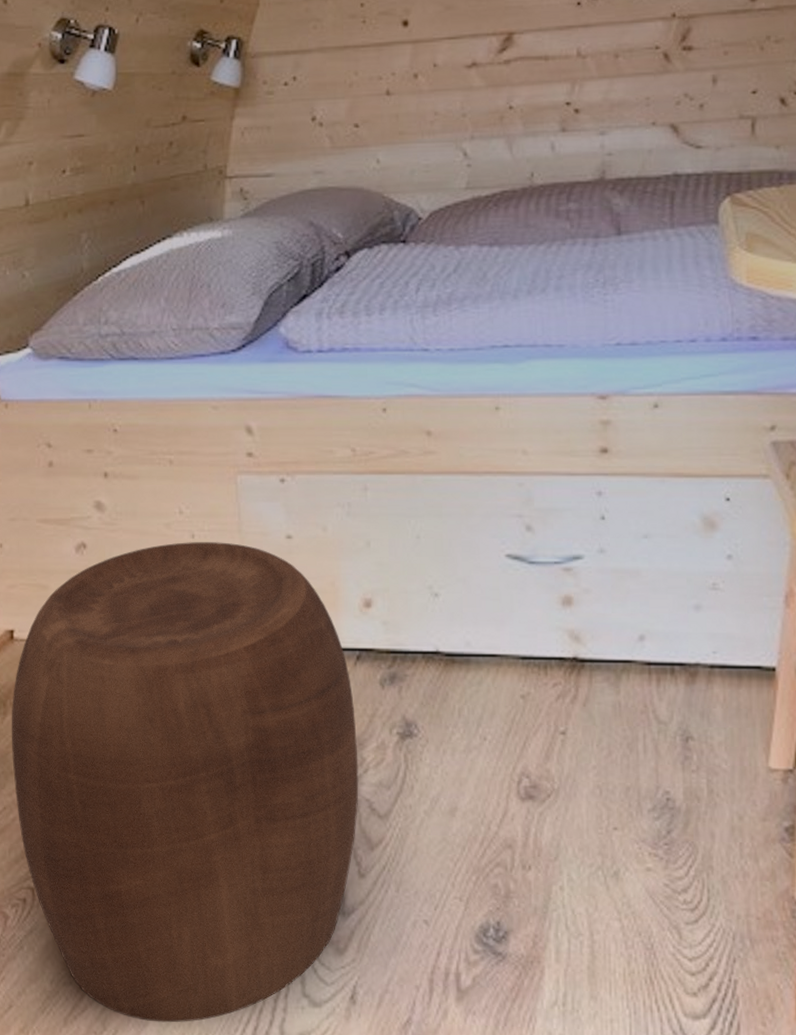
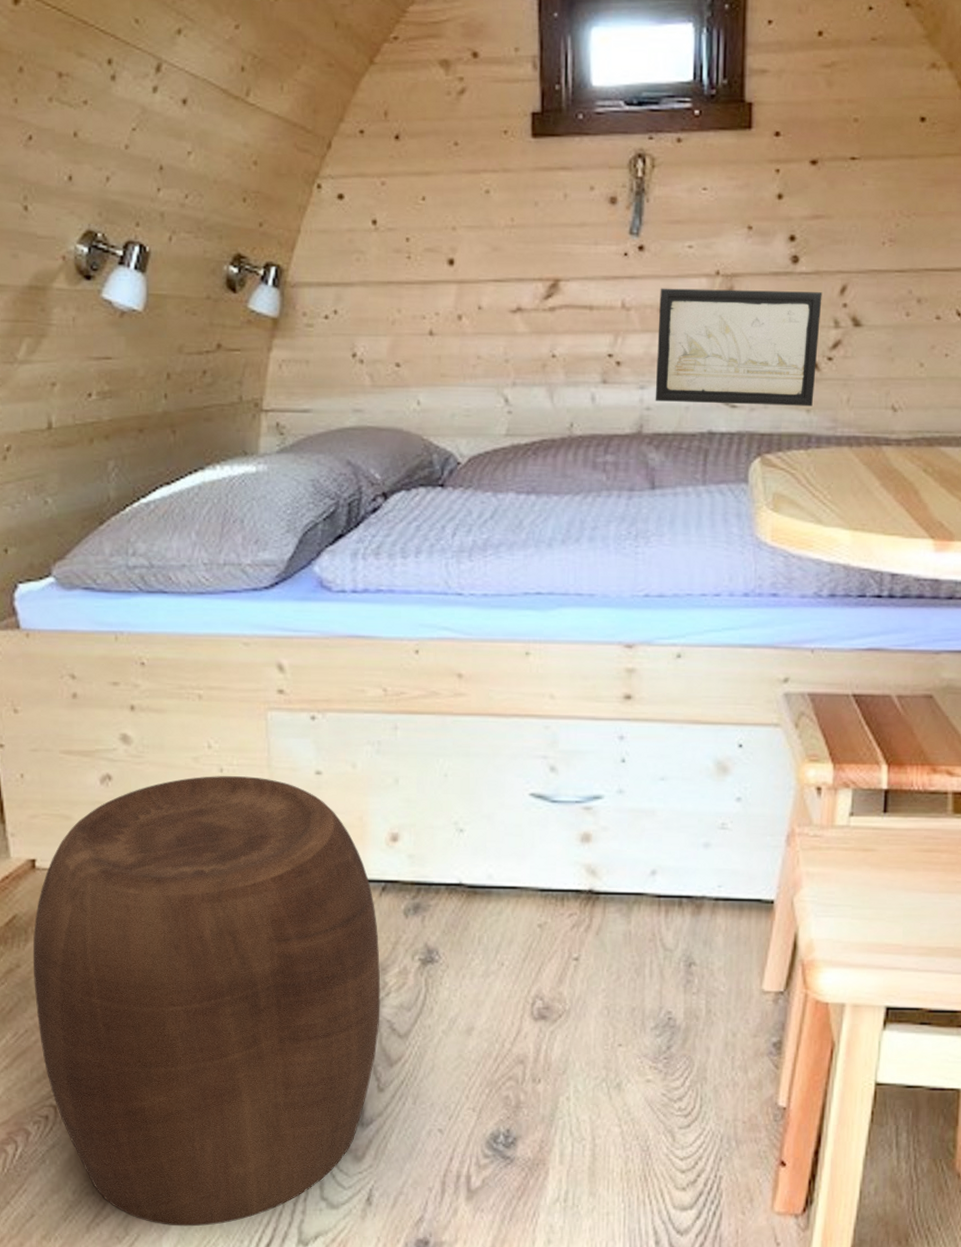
wall art: none [615,27,785,146] -> present [655,288,822,406]

